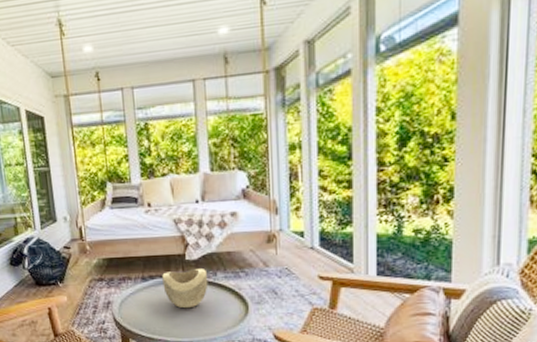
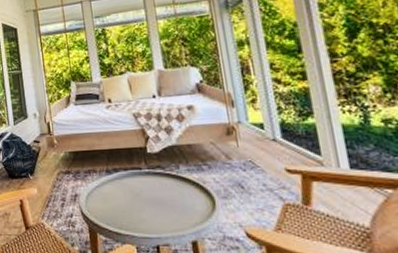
decorative bowl: present [162,269,208,309] -> none [125,162,172,203]

